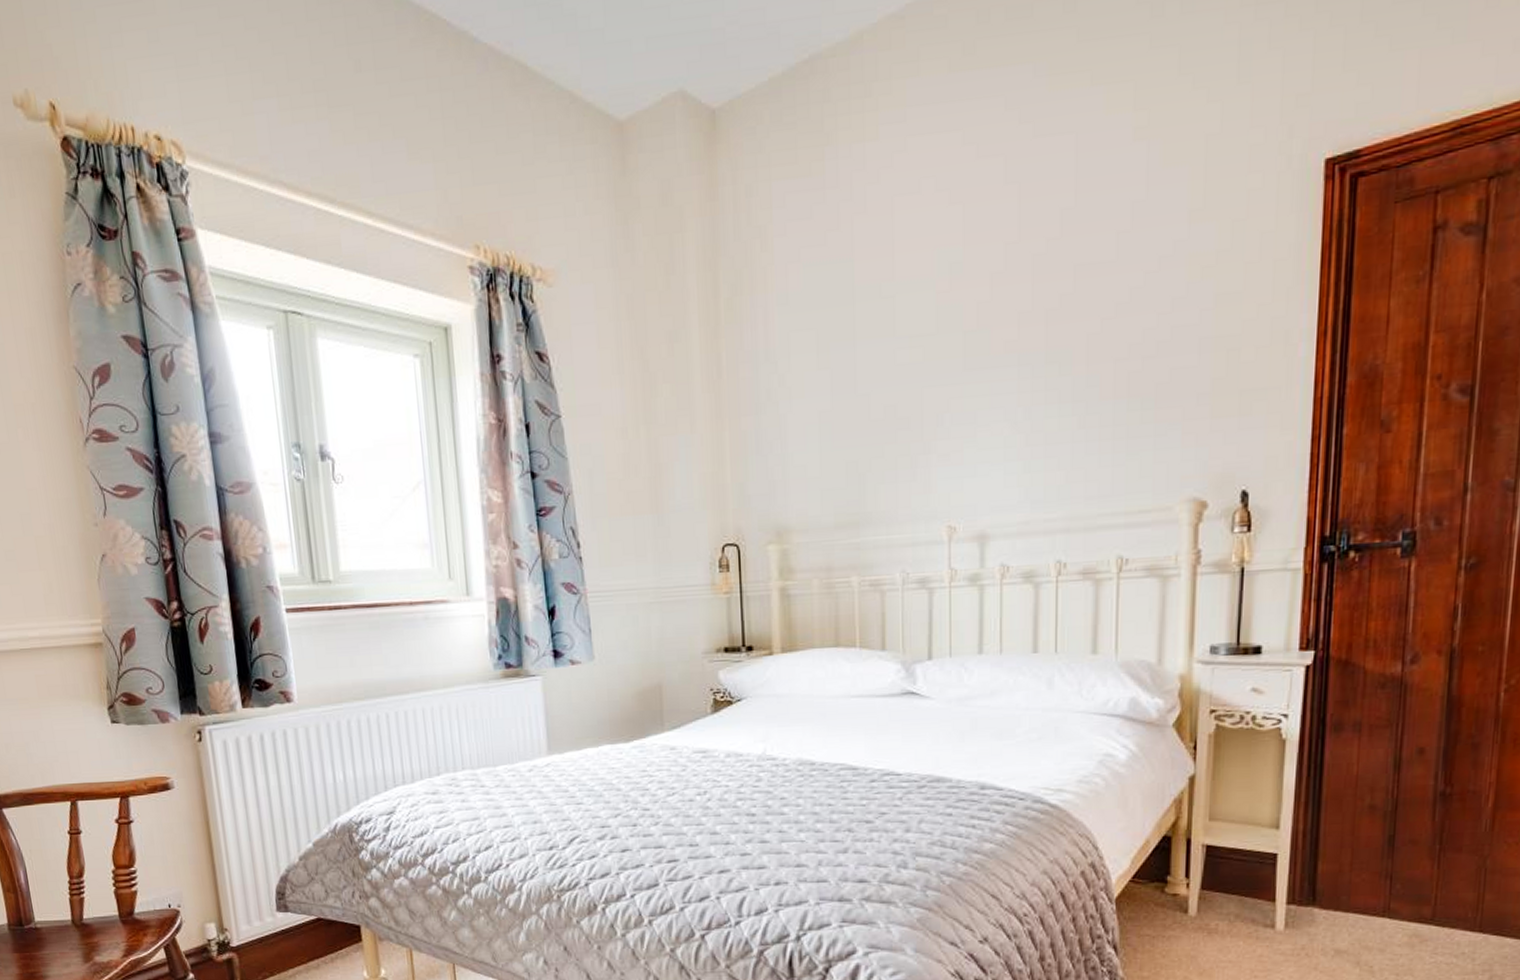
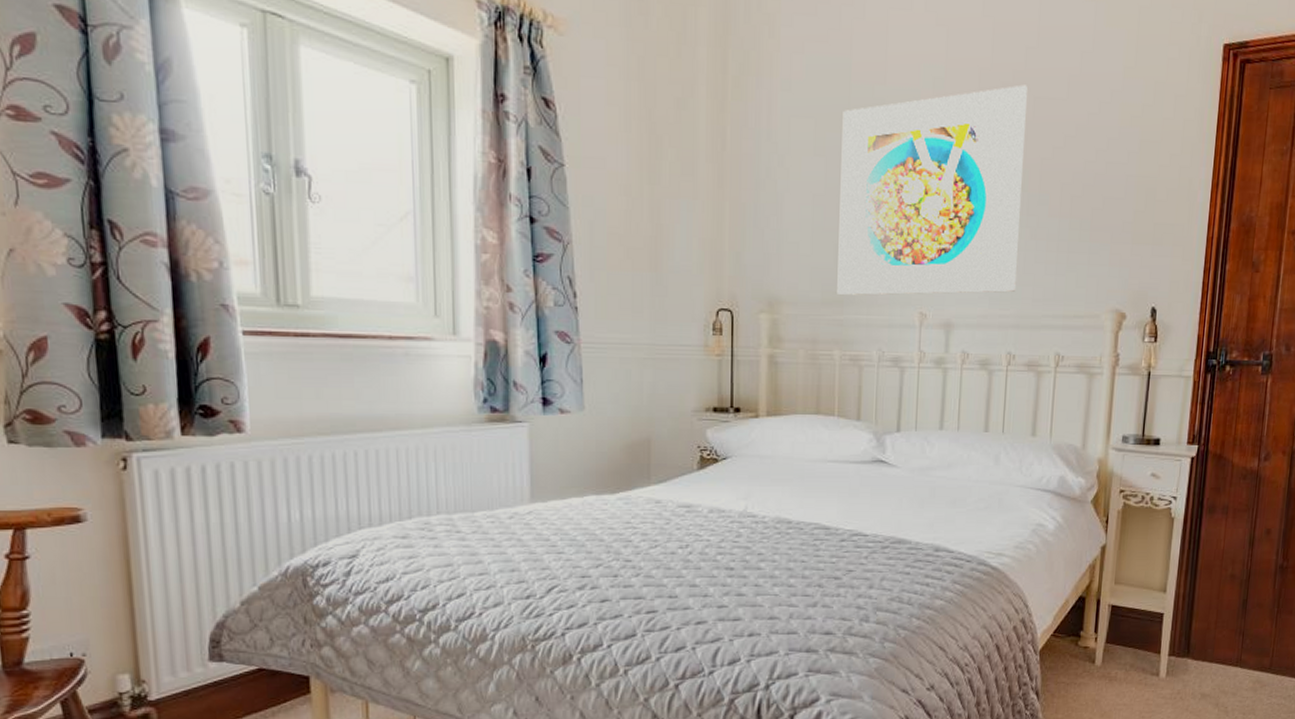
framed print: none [847,253,1065,516] -> present [837,85,1027,295]

